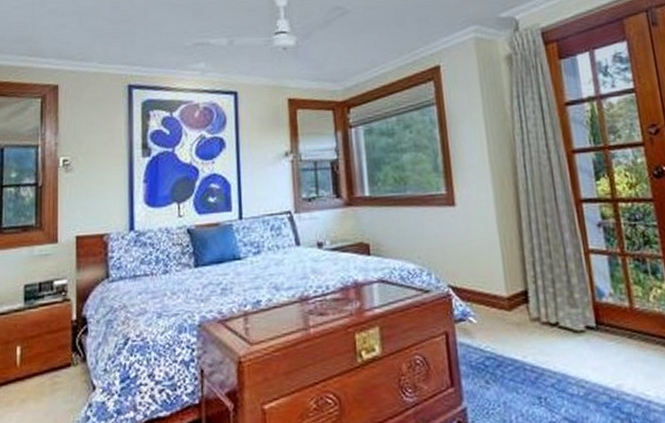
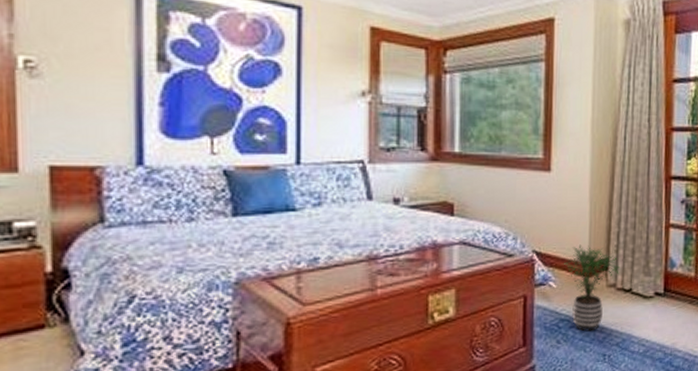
potted plant: none [479,277,542,371] -> present [563,244,620,332]

